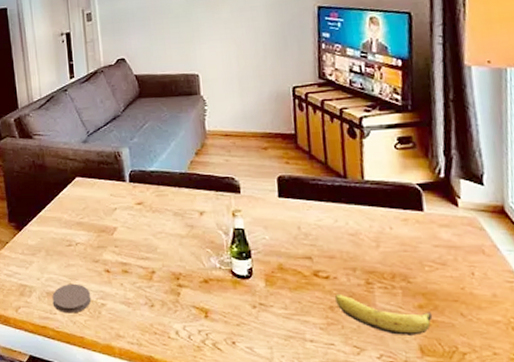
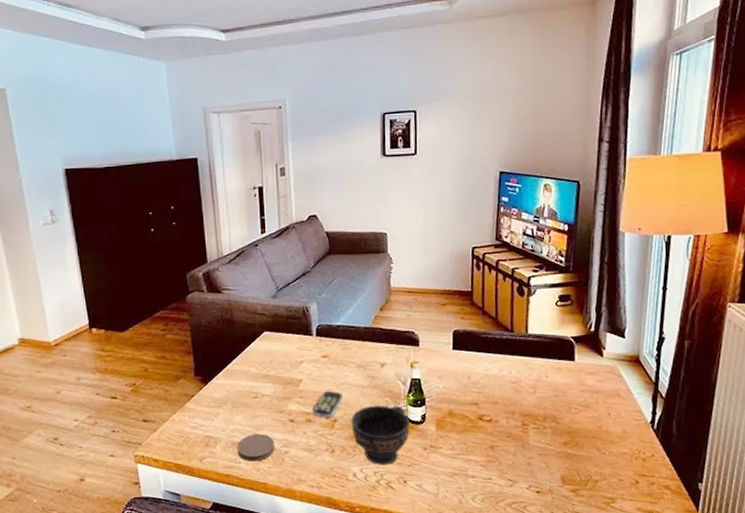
remote control: none [129,239,161,270] -> present [312,390,343,419]
bowl: none [170,256,236,323] -> present [351,405,410,465]
banana: present [335,295,433,336] -> none [496,435,574,468]

